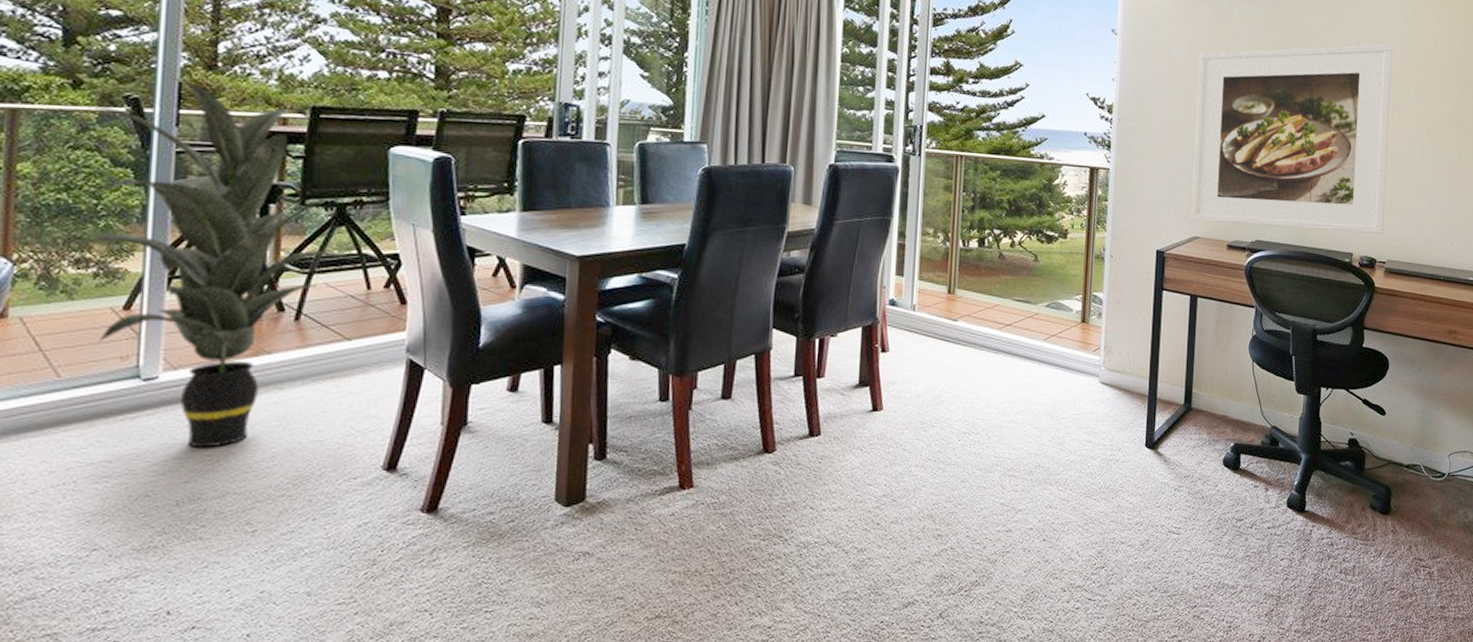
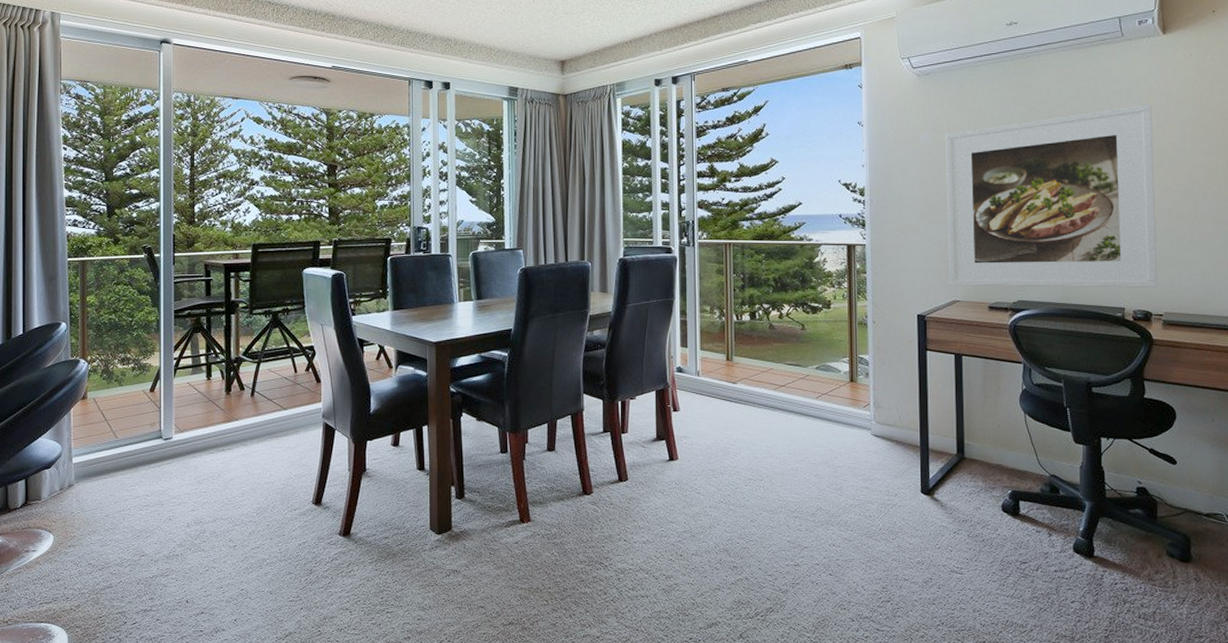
indoor plant: present [68,77,361,448] -> none [117,231,290,487]

